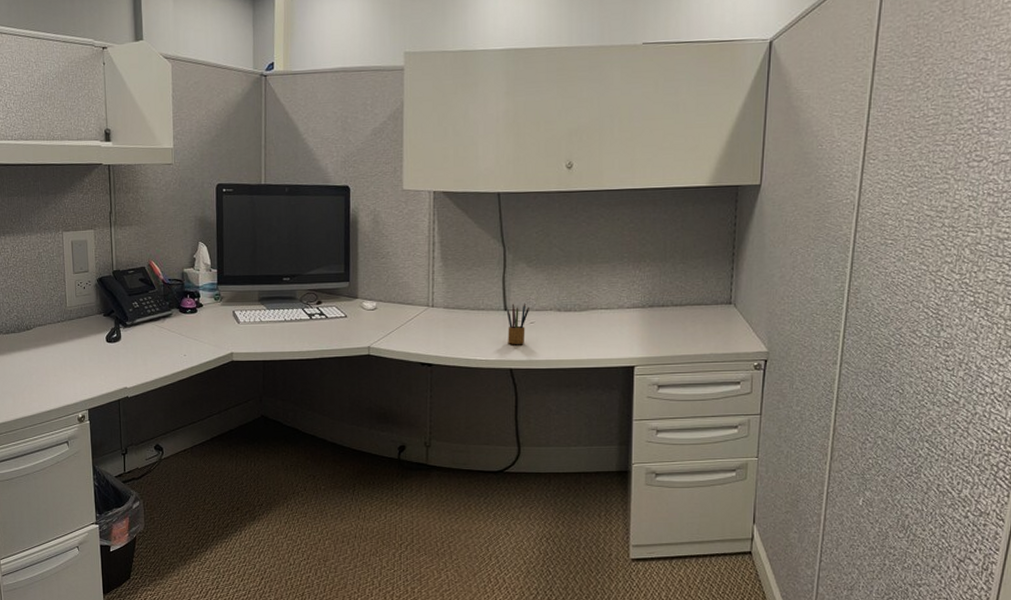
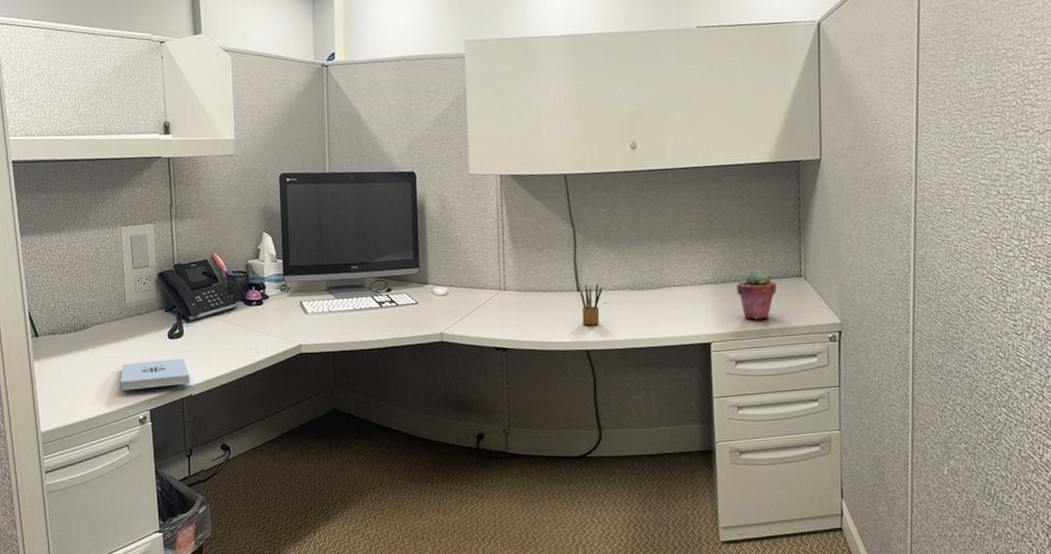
notepad: none [61,361,127,390] -> present [120,358,190,390]
potted succulent: none [664,294,705,346] -> present [736,269,776,320]

